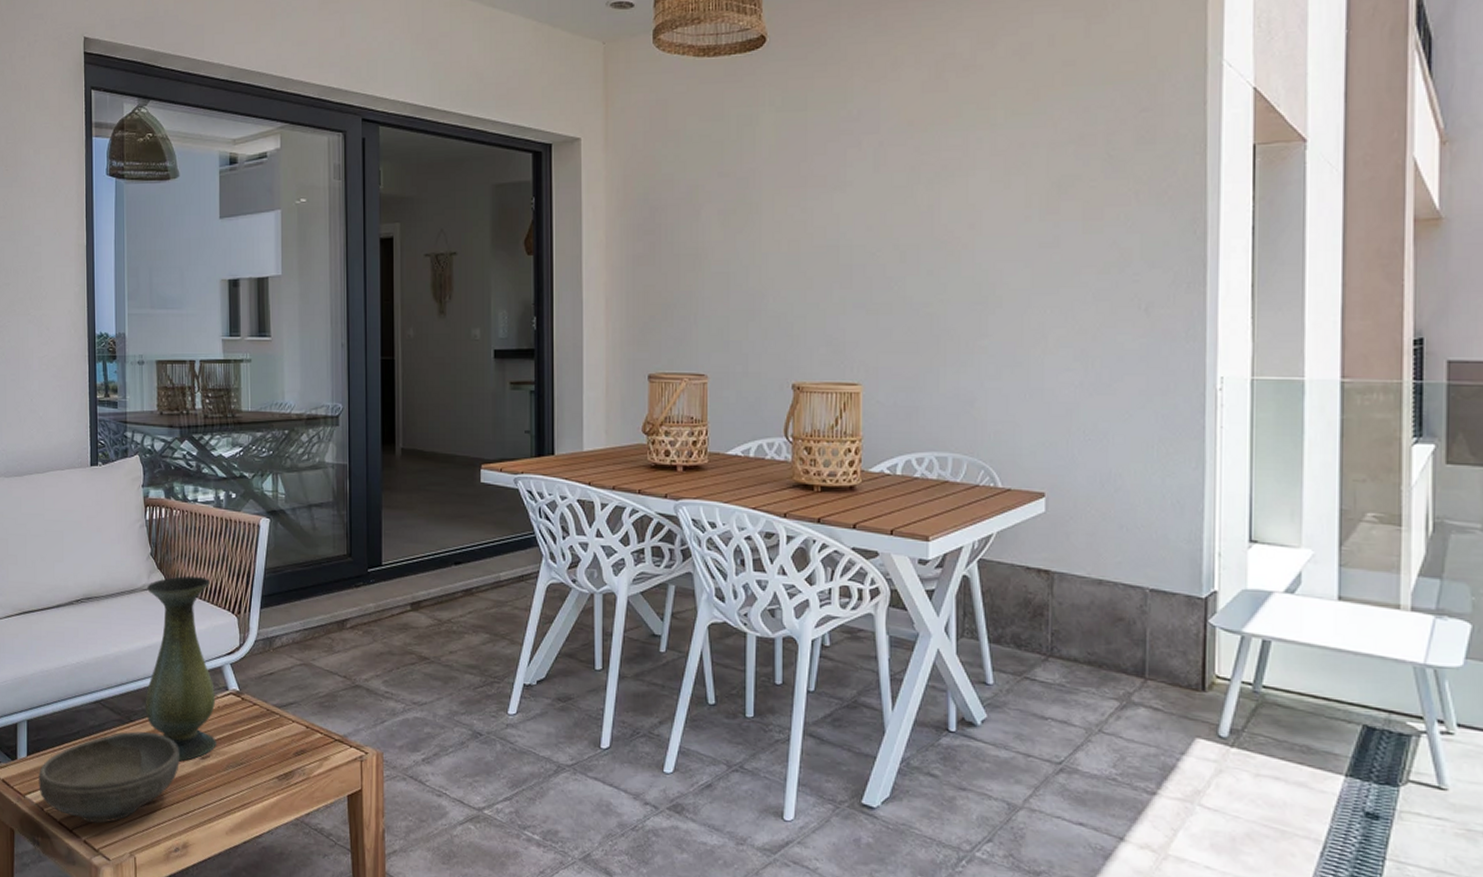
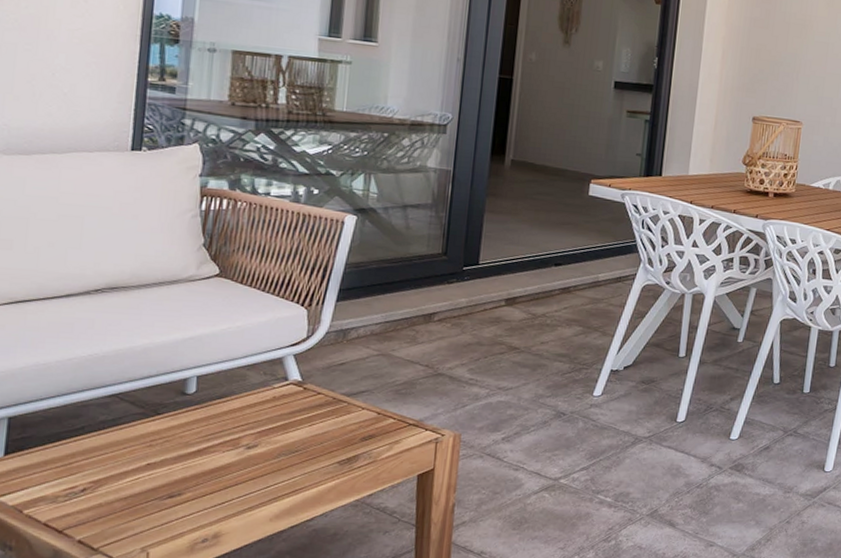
bowl: present [38,731,179,824] -> none [18,424,219,522]
vase: present [145,575,216,762] -> none [178,268,277,453]

